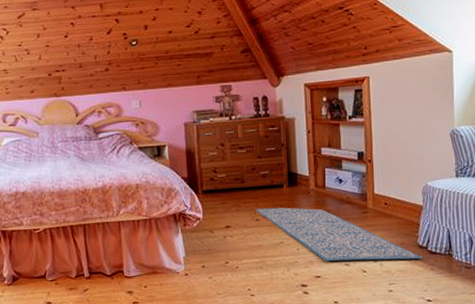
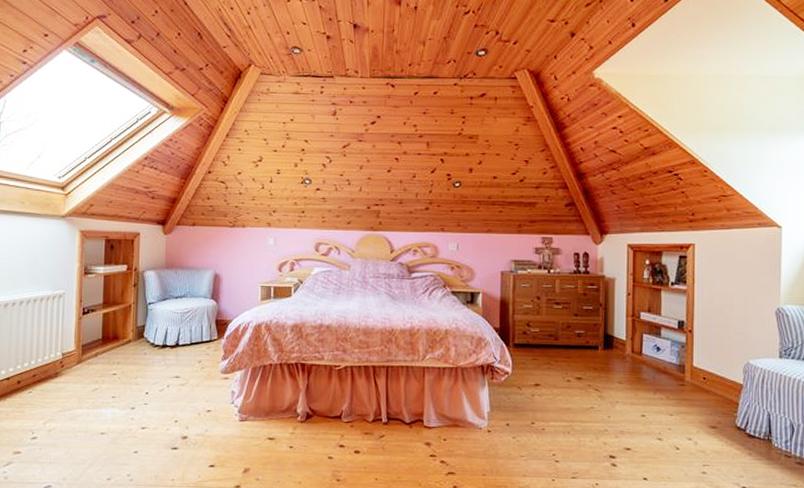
rug: present [255,207,423,262] -> none [567,369,741,442]

